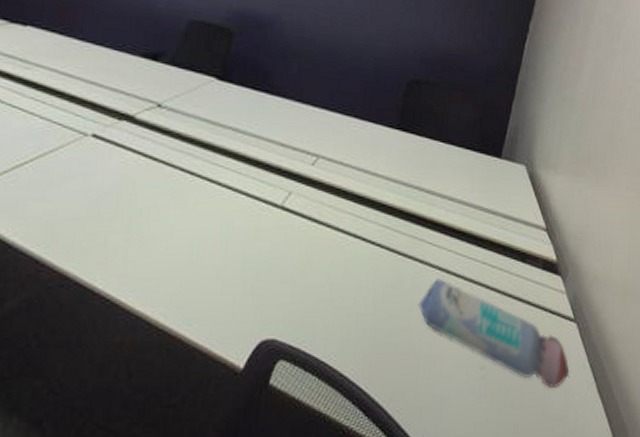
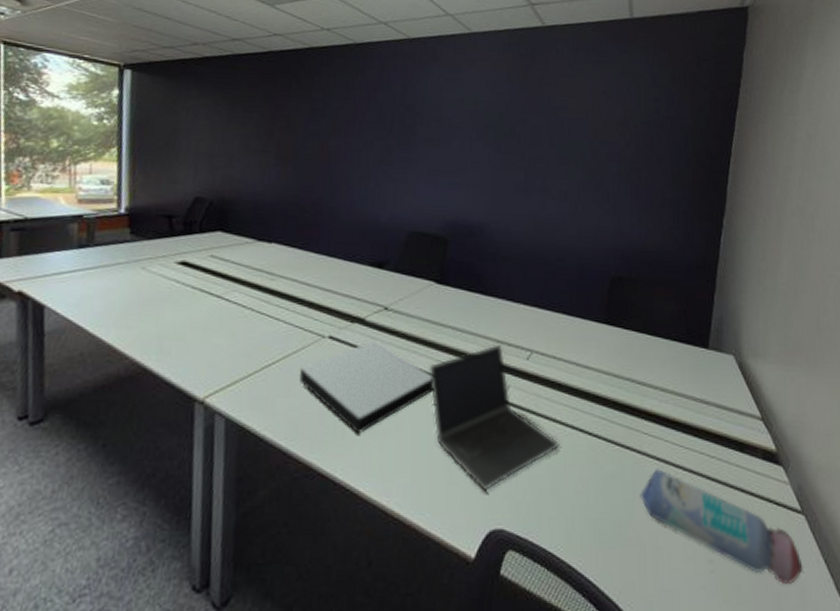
book: none [55,140,209,242] -> present [298,341,433,435]
laptop computer: none [204,147,340,302] -> present [428,343,559,492]

